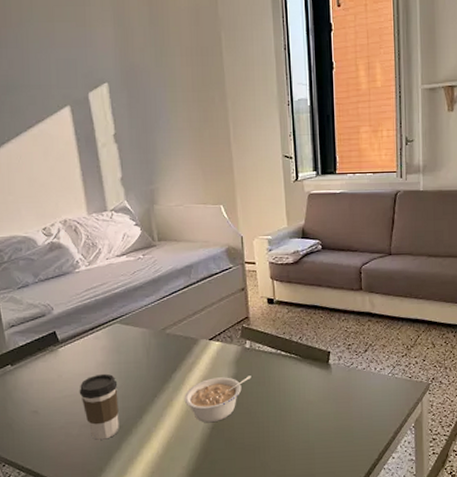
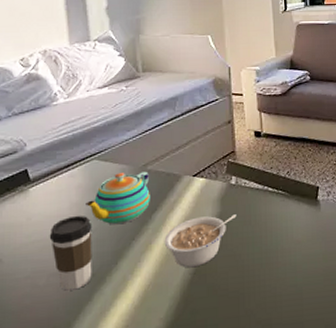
teapot: none [110,335,170,383] -> present [86,171,150,225]

